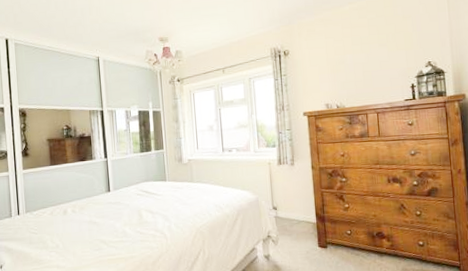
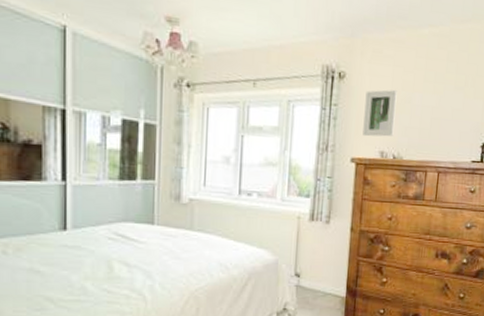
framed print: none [307,56,334,95] -> present [363,90,397,137]

